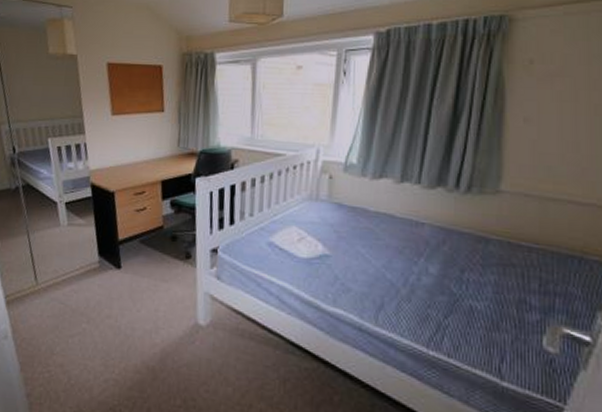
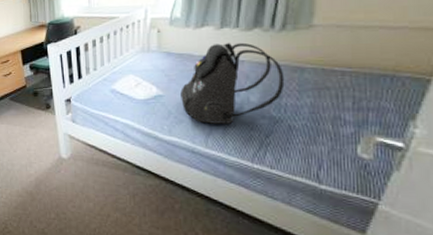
backpack: none [350,199,468,298] -> present [180,42,285,124]

